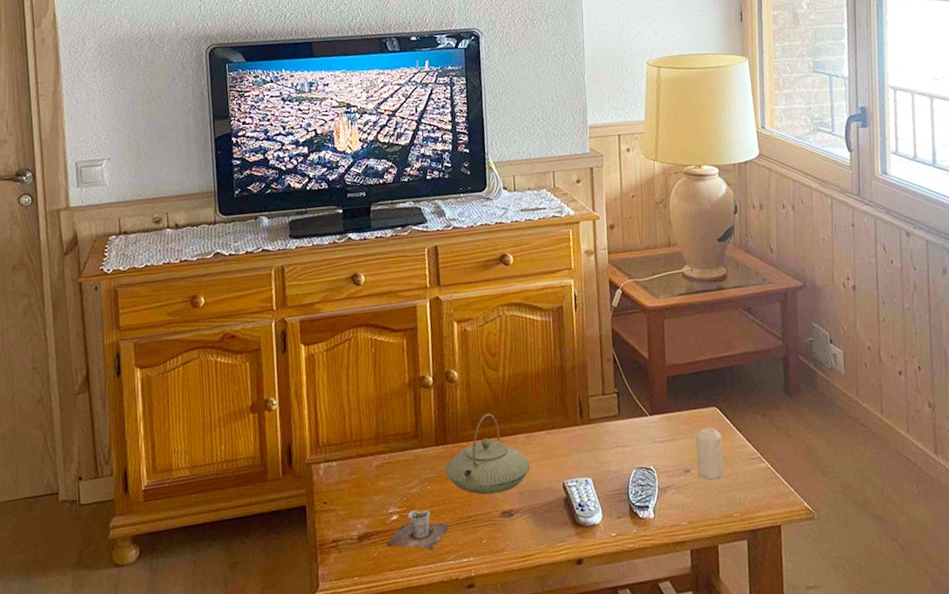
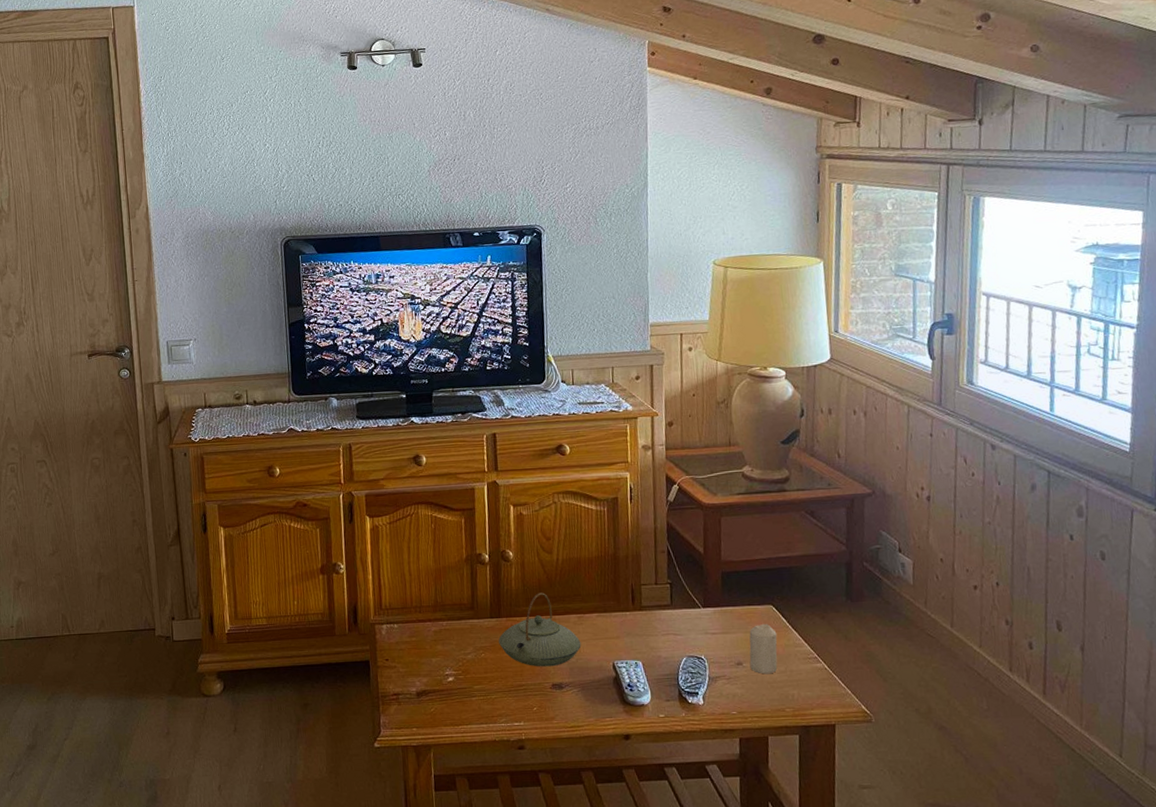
cup: present [386,510,449,550] -> none [442,674,501,712]

